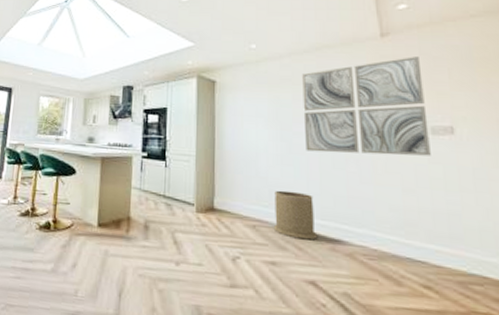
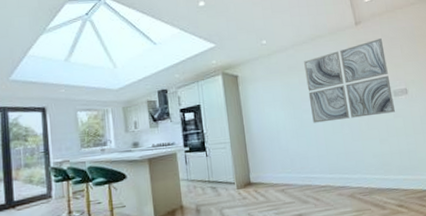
trash can: present [273,190,318,240] -> none [294,156,329,193]

